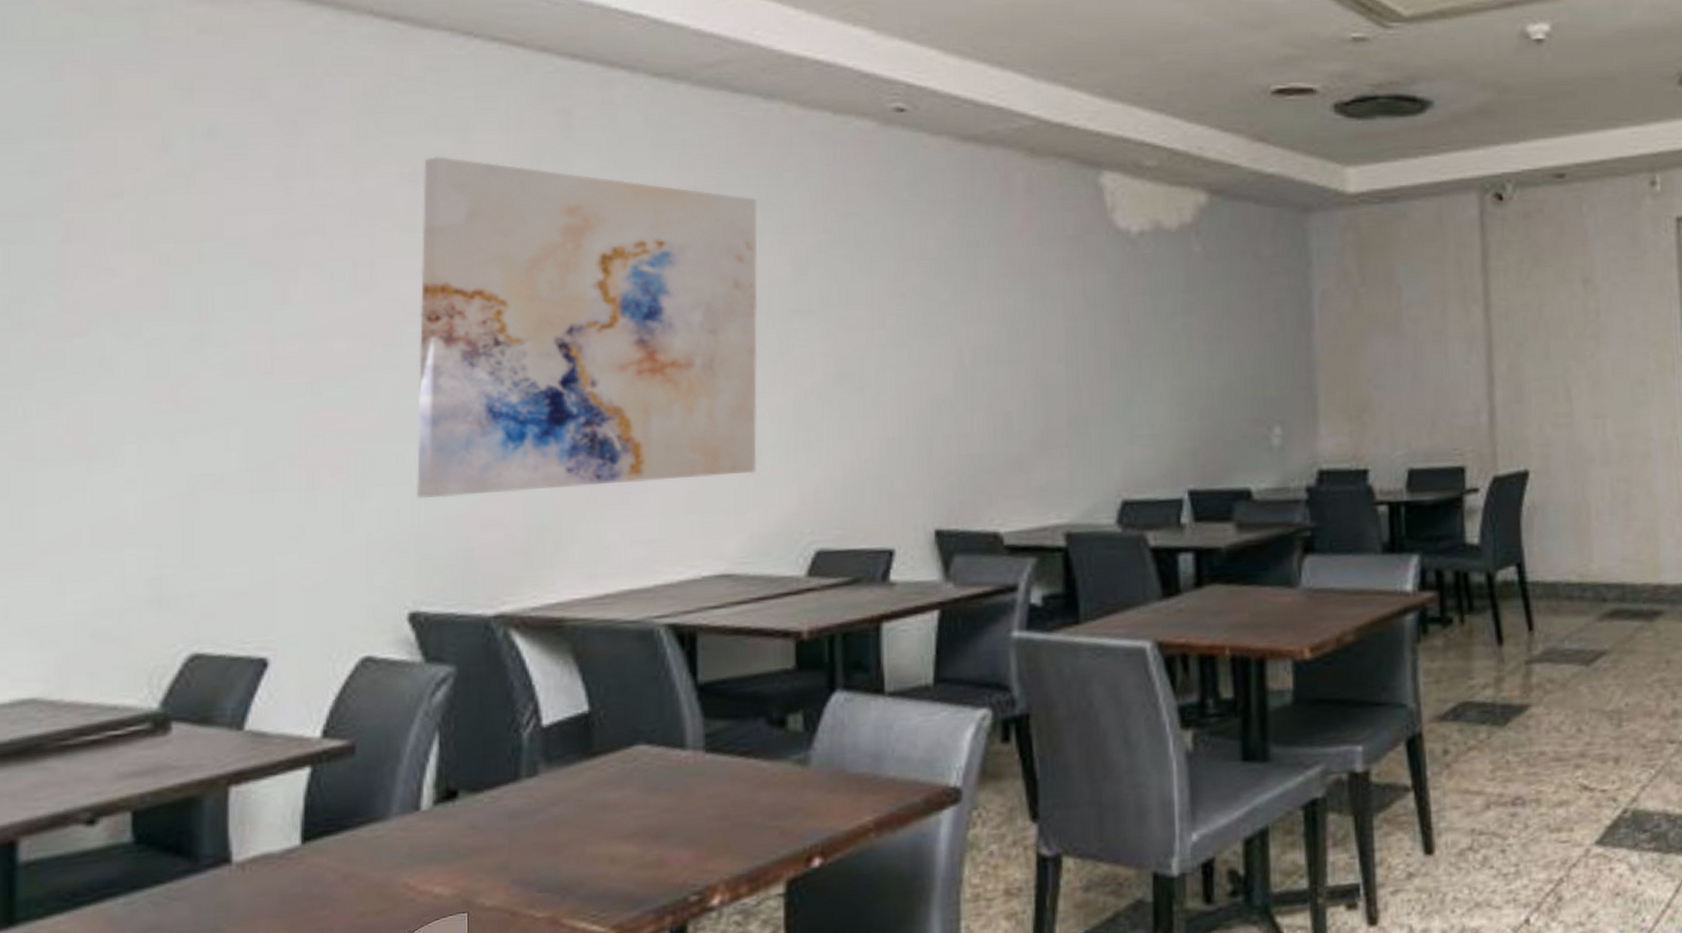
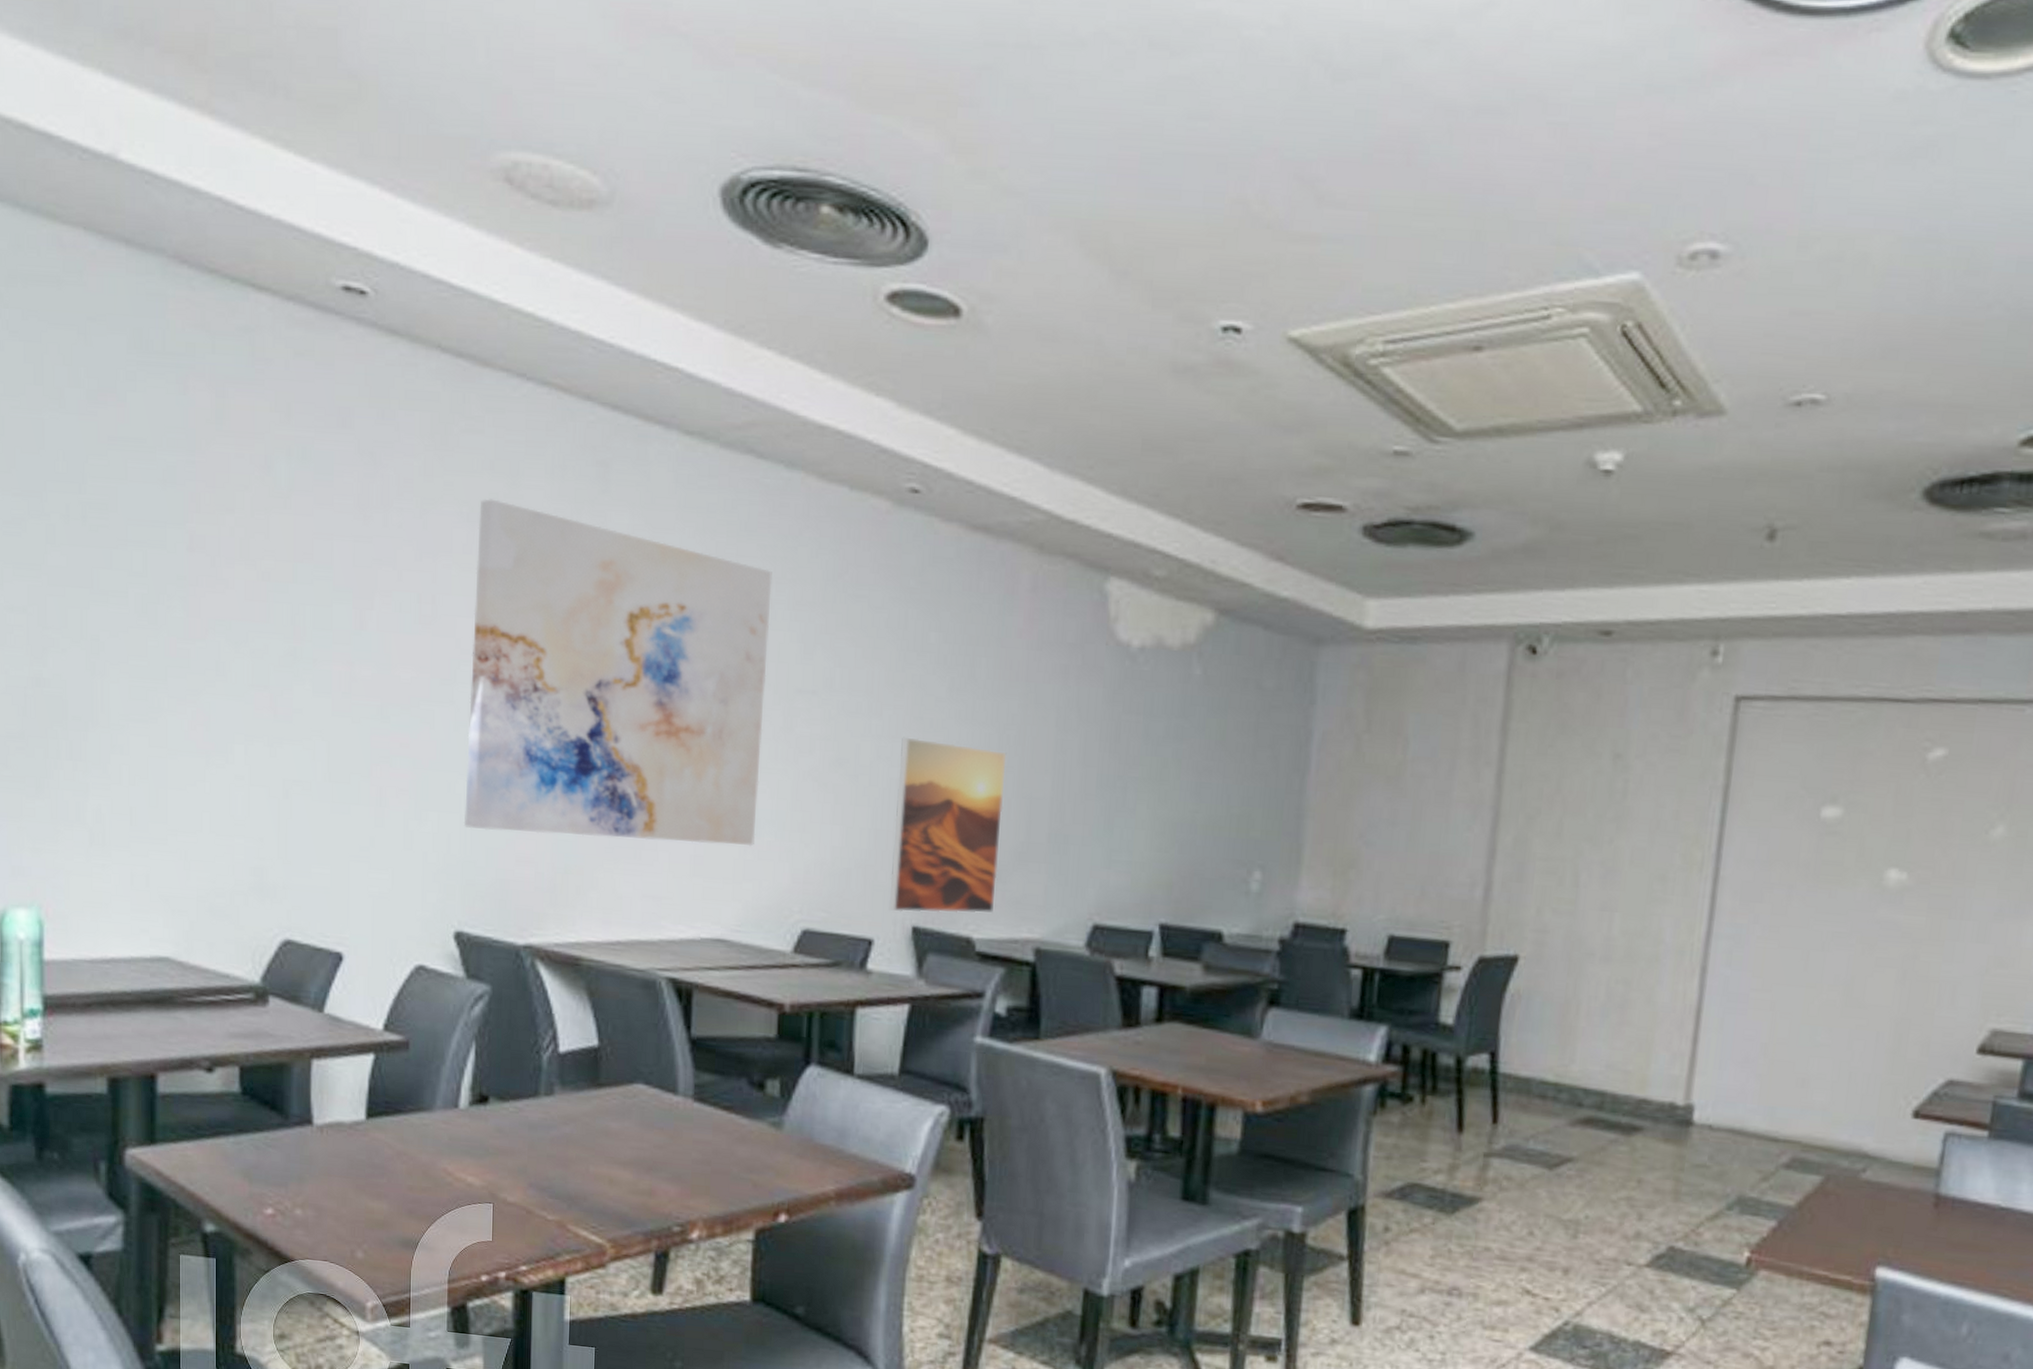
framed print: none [907,343,1020,518] -> present [889,737,1007,914]

